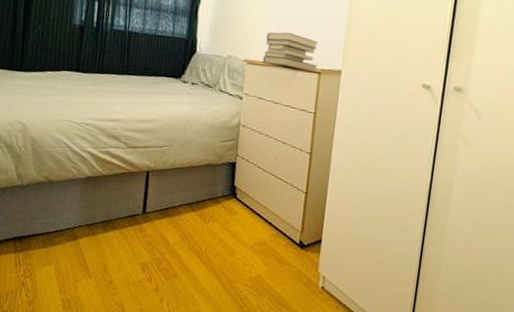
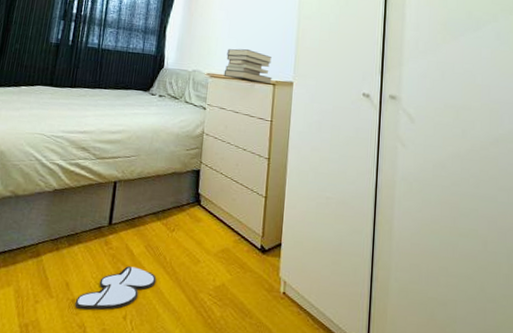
slippers: none [113,253,192,292] -> present [75,266,157,310]

